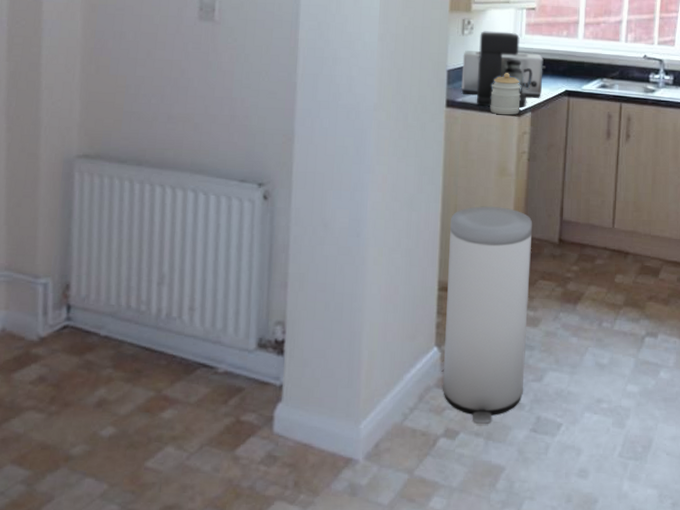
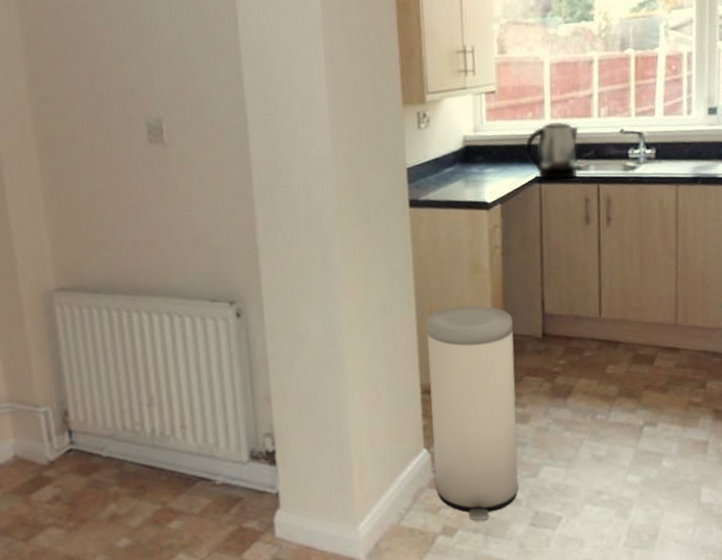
toaster: present [461,51,546,98] -> none [421,140,512,192]
coffee maker: present [477,31,532,107] -> none [437,120,499,202]
jar: present [490,73,521,116] -> none [454,164,489,210]
kettle: none [557,42,607,95] -> present [524,122,579,180]

